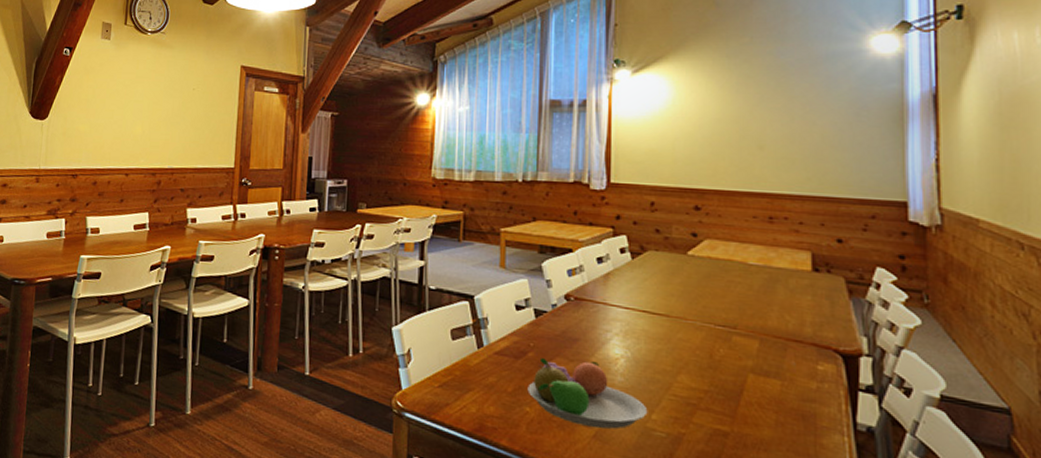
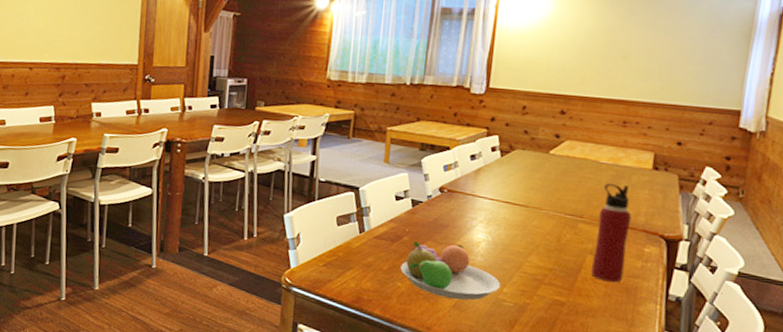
water bottle: none [756,287,796,409] -> present [591,183,632,283]

